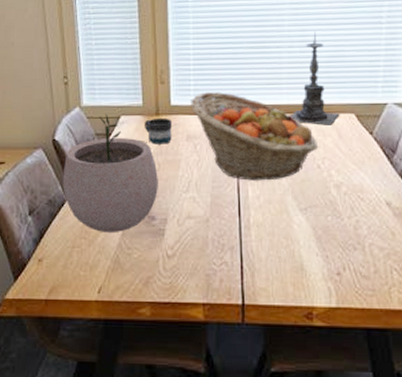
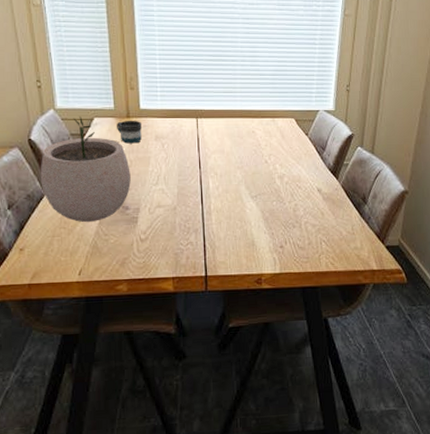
fruit basket: present [191,92,318,181] -> none [158,98,265,174]
candle holder: present [291,31,340,125] -> none [244,48,283,128]

